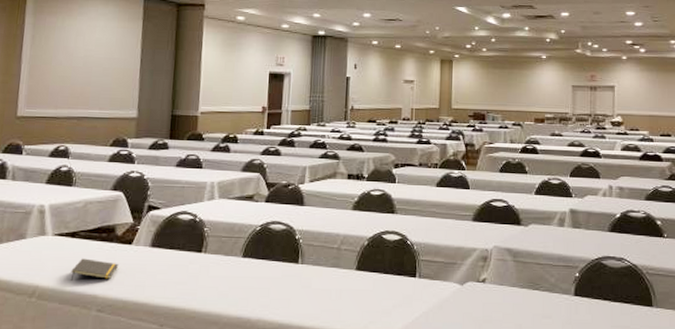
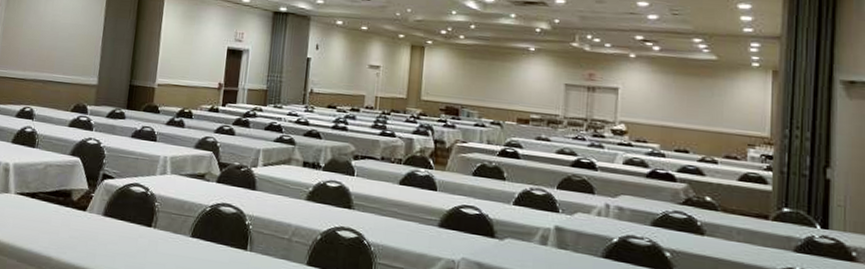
notepad: present [70,258,119,281] -> none [28,219,73,243]

